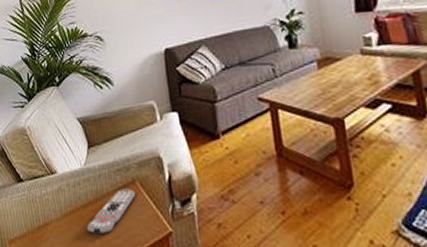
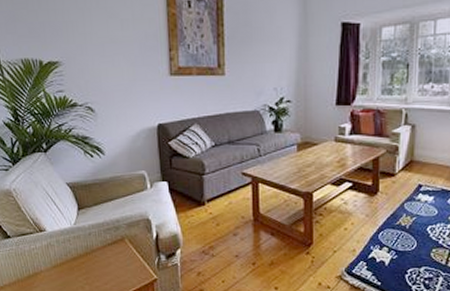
remote control: present [86,189,136,235] -> none [76,245,125,282]

